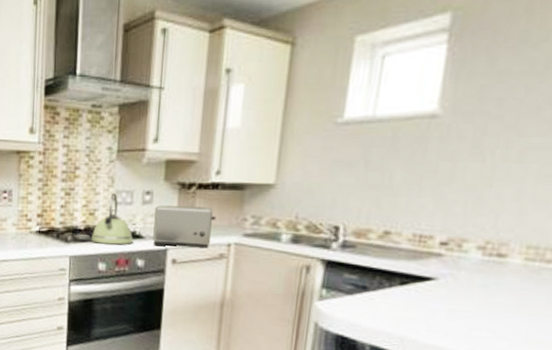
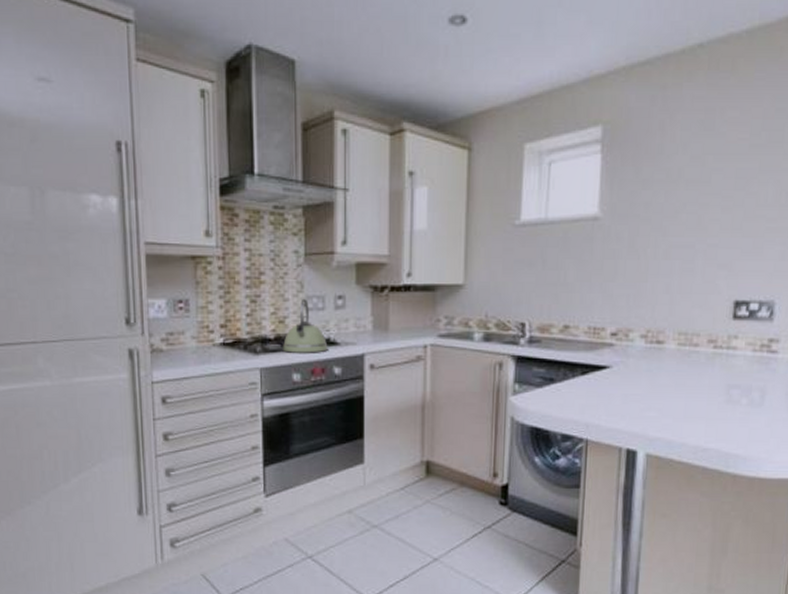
toaster: present [153,205,216,250] -> none [349,309,411,353]

